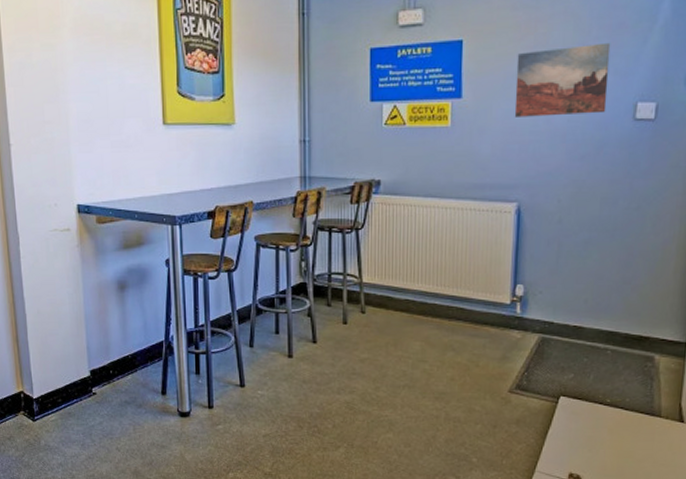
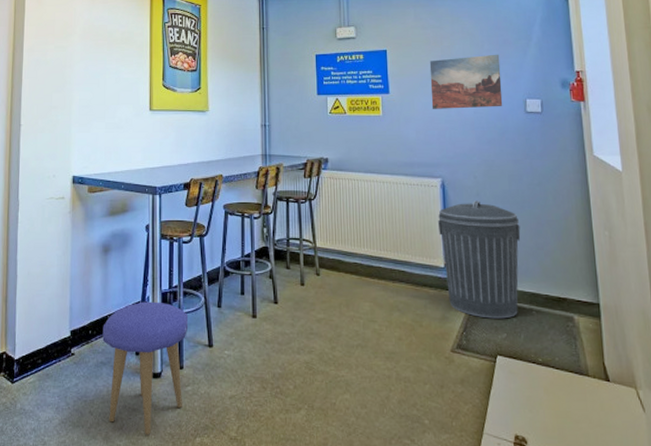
stool: none [124,341,218,469] -> present [102,301,189,434]
trash can: none [507,228,607,359] -> present [437,201,521,319]

